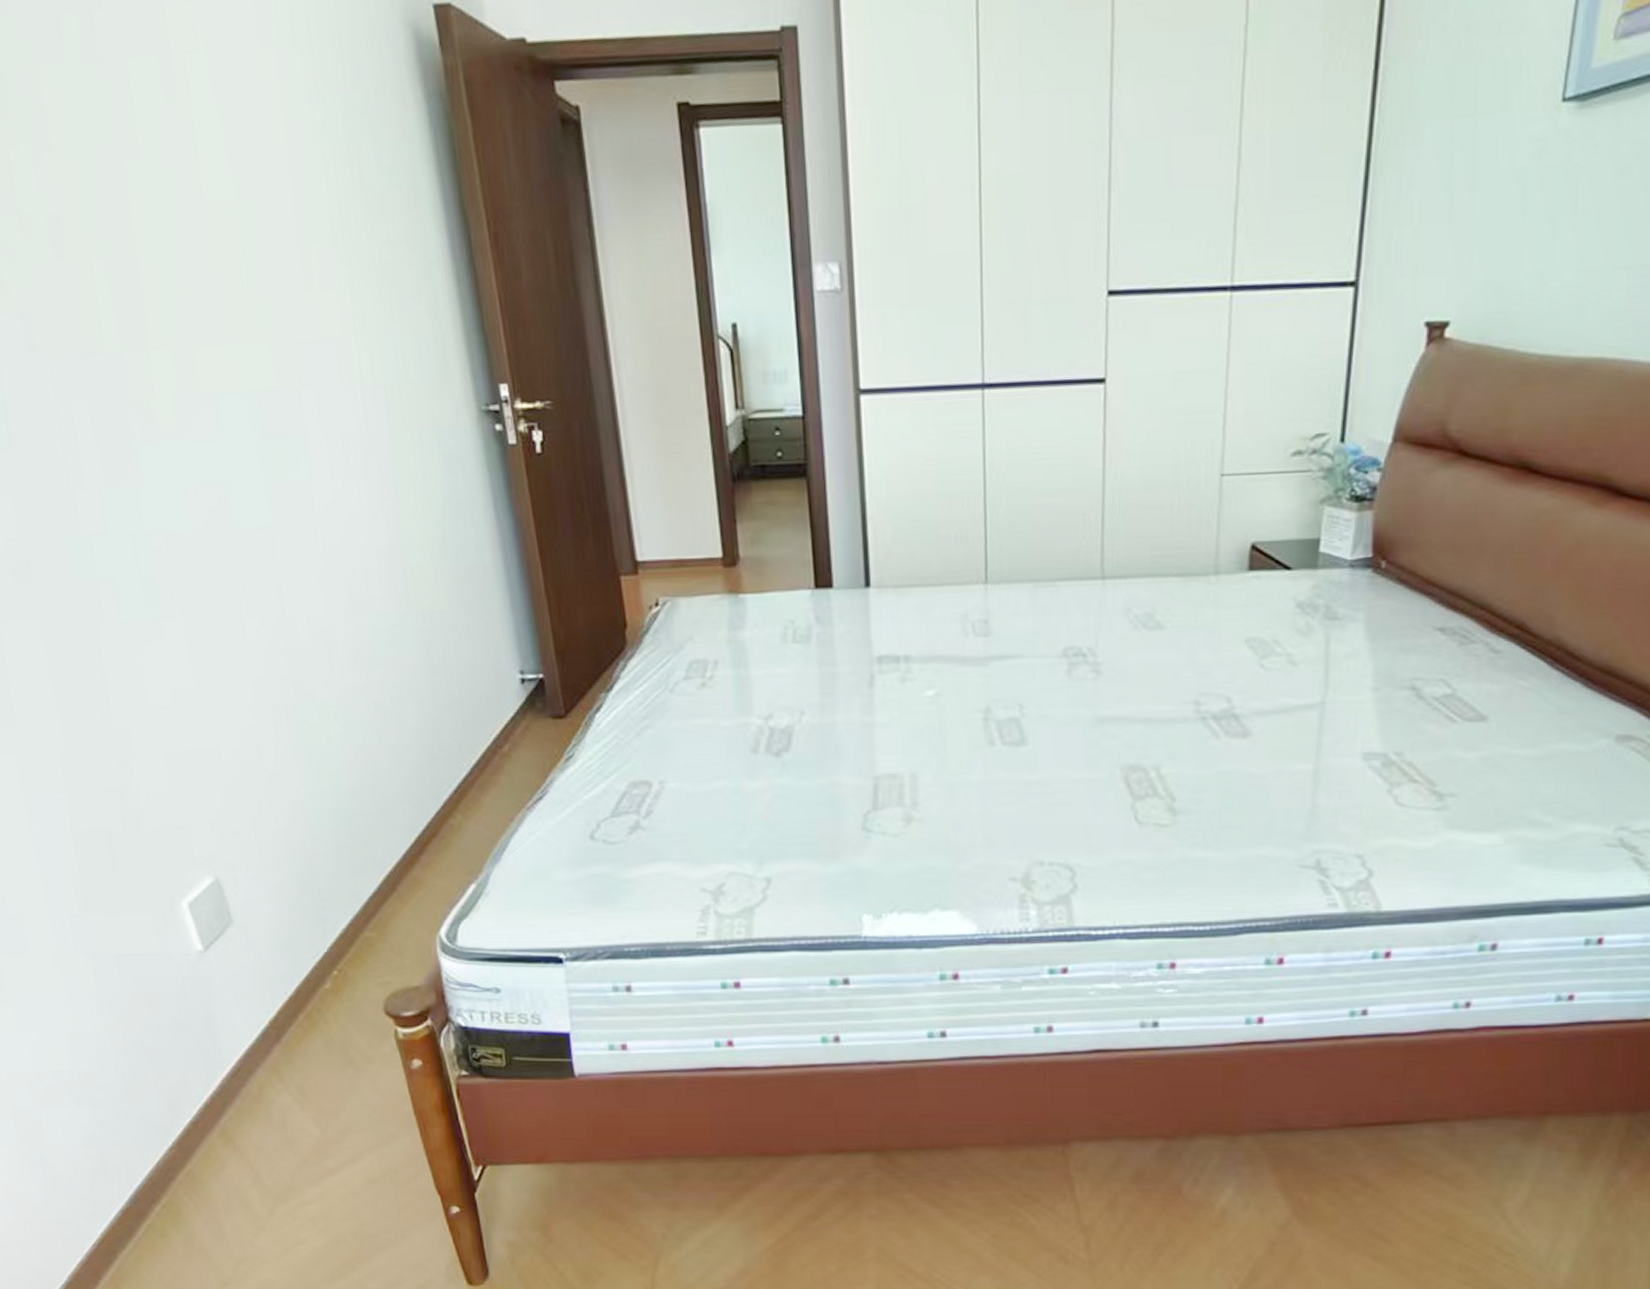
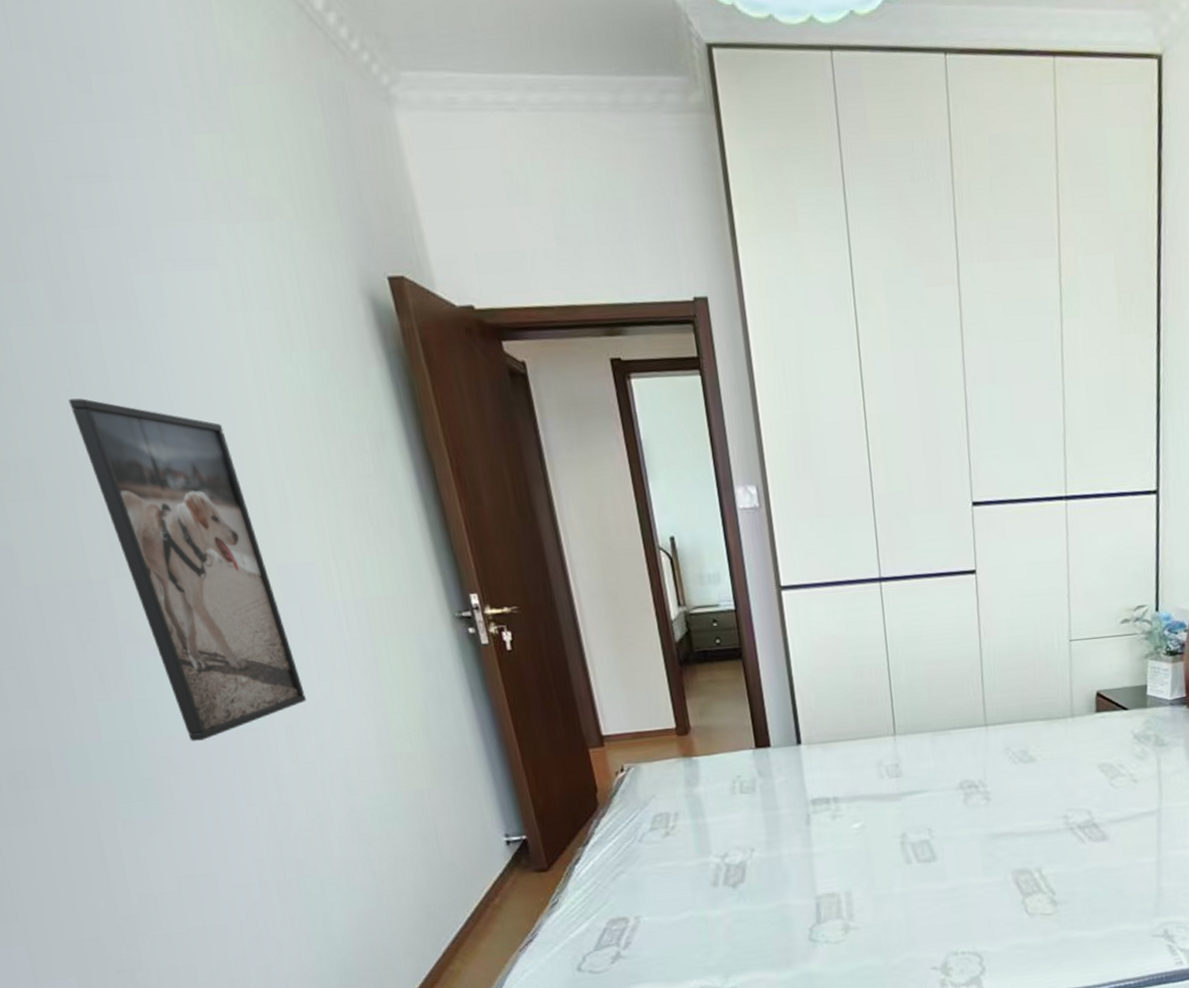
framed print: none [93,146,316,539] -> present [68,398,306,741]

